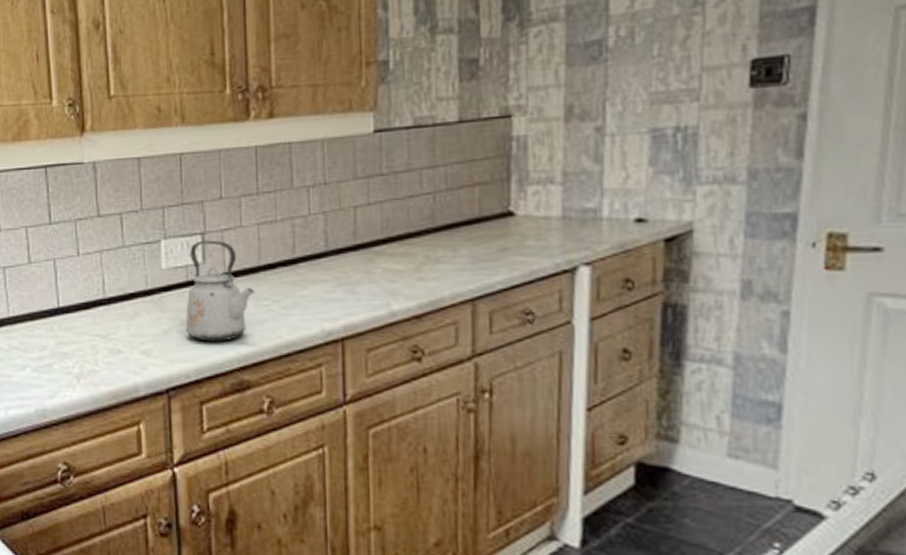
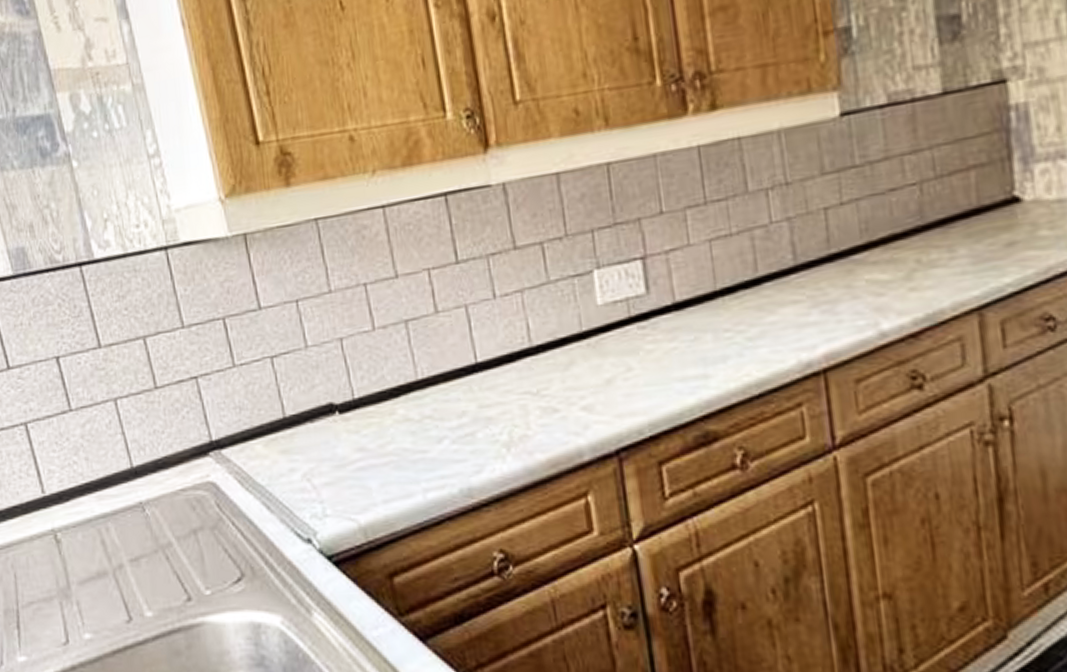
kettle: present [186,240,256,342] -> none [629,264,714,389]

